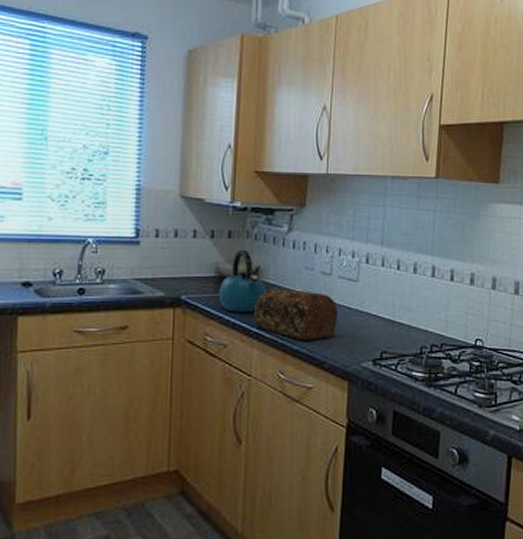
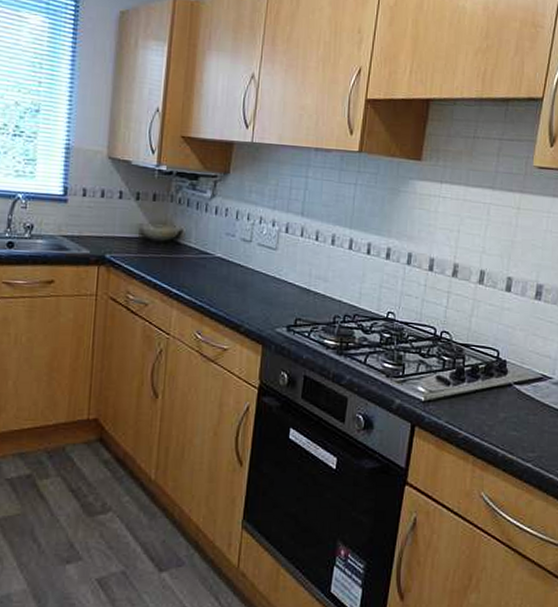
kettle: present [218,249,267,312] -> none [141,212,188,274]
bread loaf: present [254,289,338,341] -> none [175,252,256,304]

